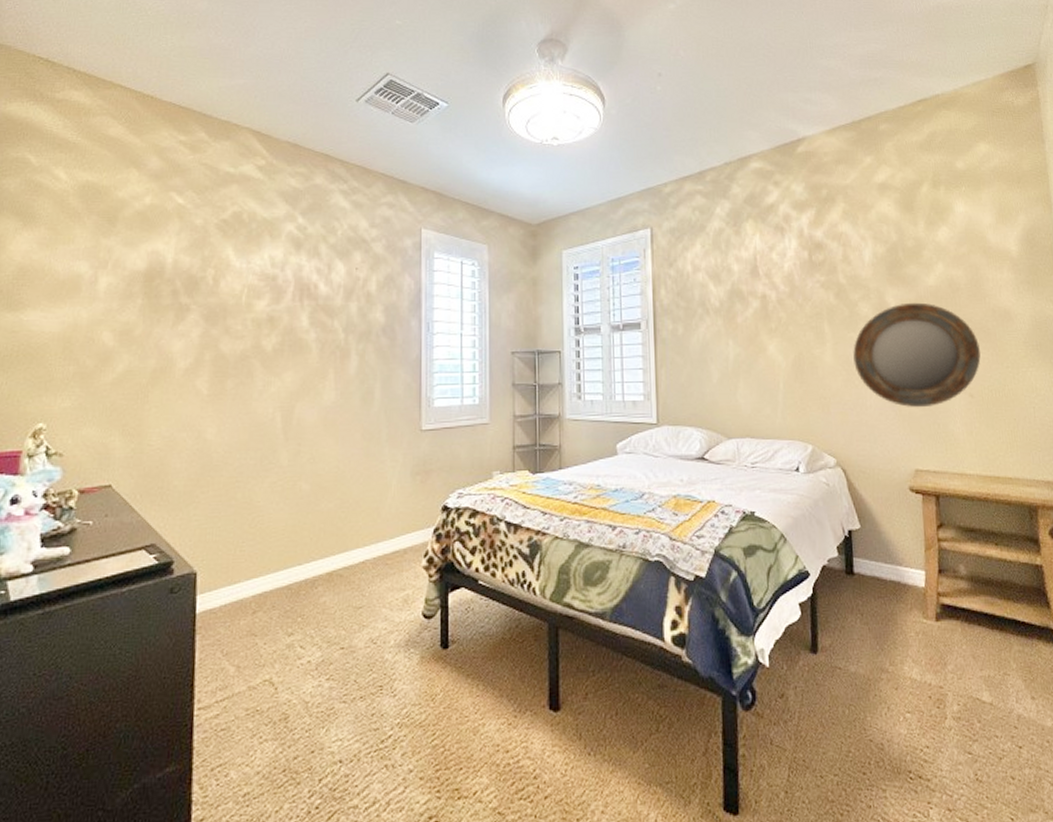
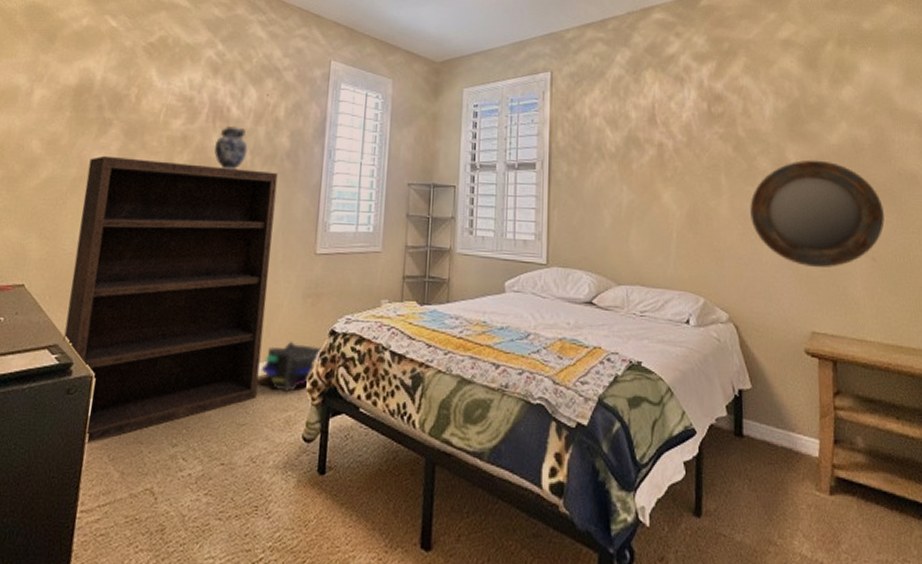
bookshelf: none [161,343,375,641] -> present [63,155,278,444]
decorative vase: none [304,303,340,350] -> present [214,125,248,170]
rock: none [374,520,435,571] -> present [261,341,322,392]

